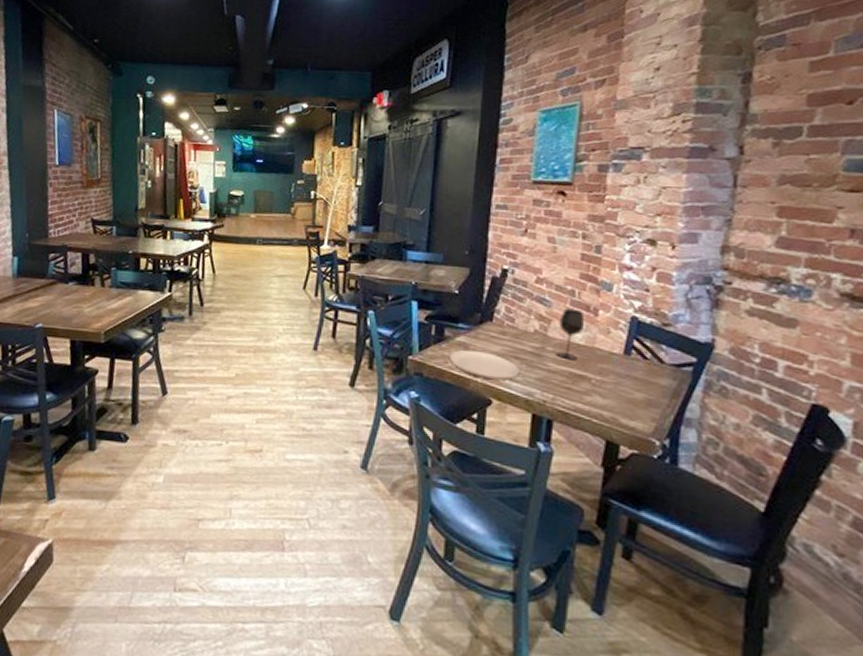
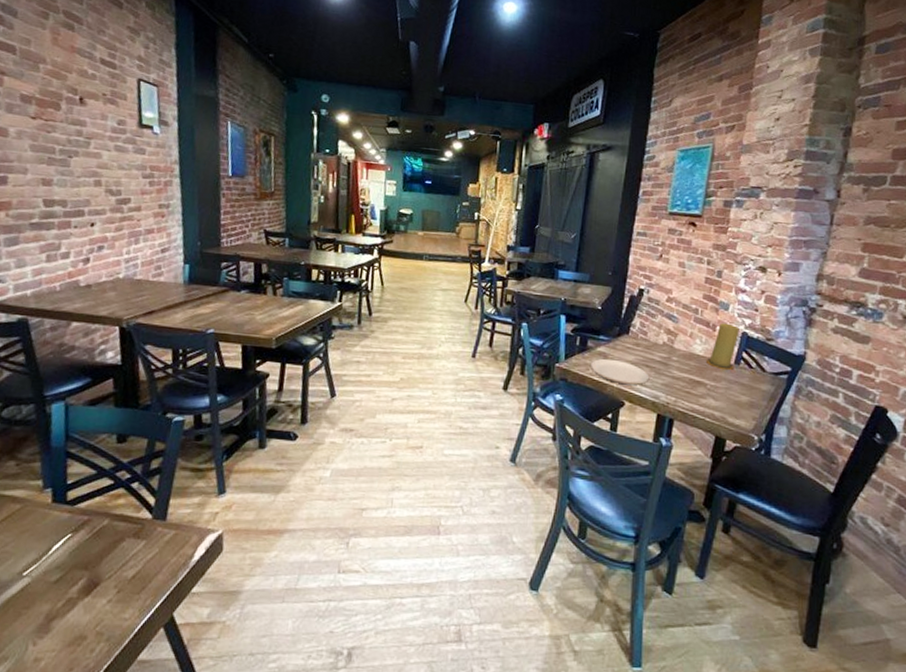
wine glass: present [556,308,585,361] -> none [680,324,705,369]
candle: none [587,306,628,363] -> present [705,323,740,371]

